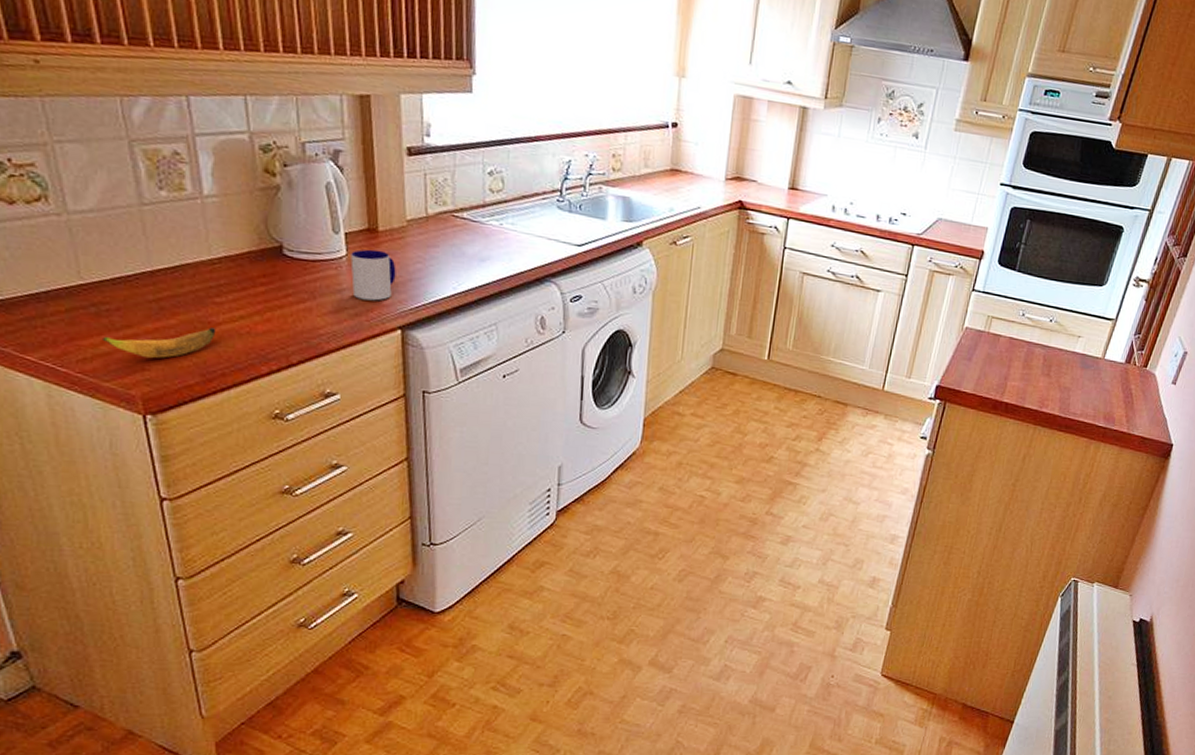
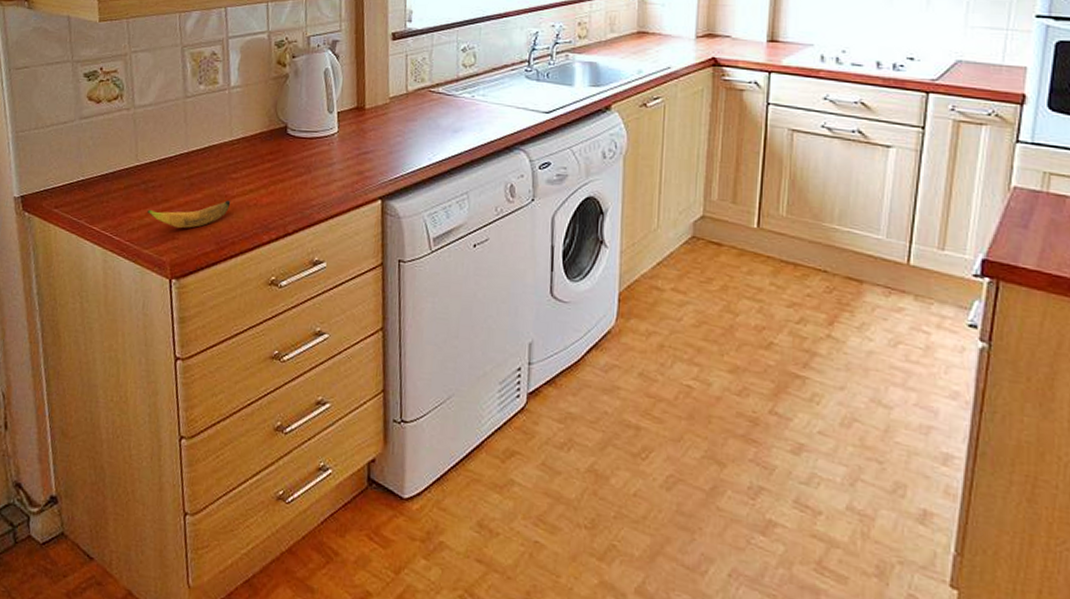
mug: present [350,249,396,301] -> none [341,125,379,173]

